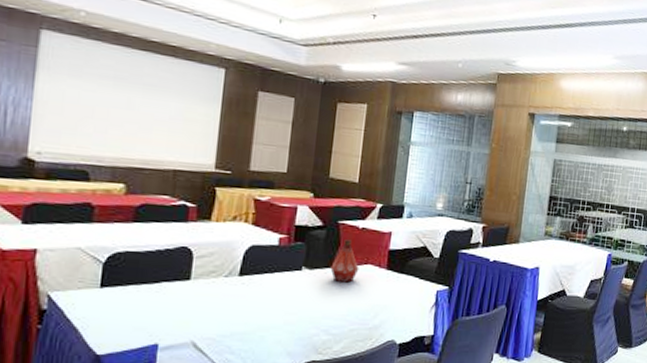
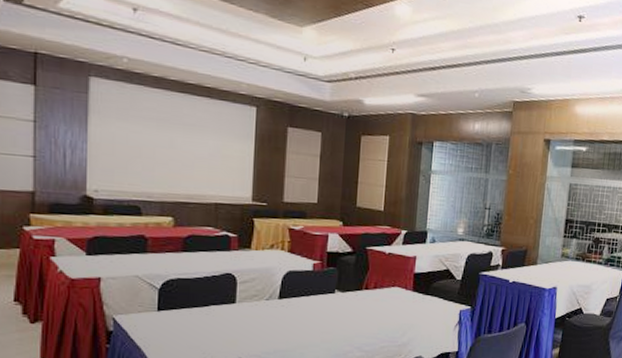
bottle: present [330,239,359,283] -> none [361,264,387,304]

